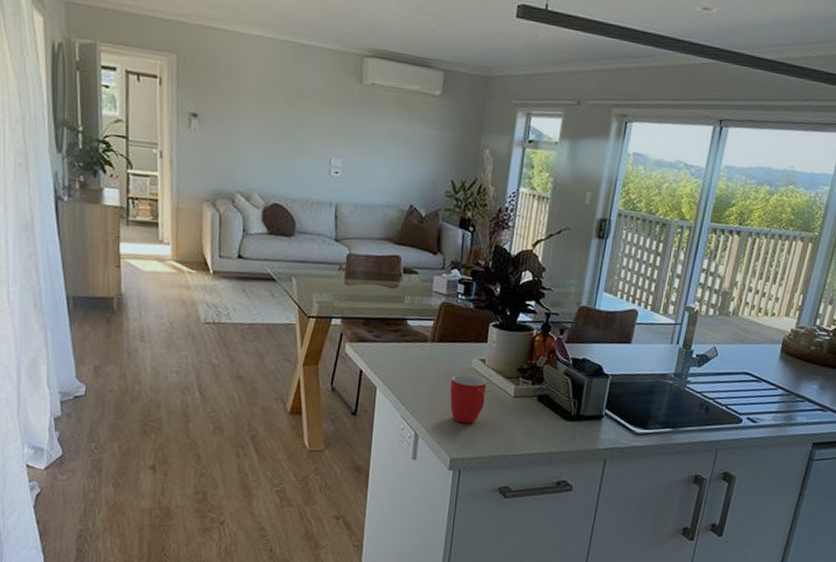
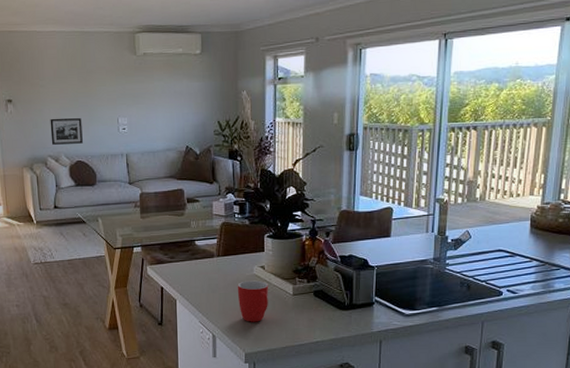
picture frame: none [243,145,285,183] -> present [50,118,83,145]

